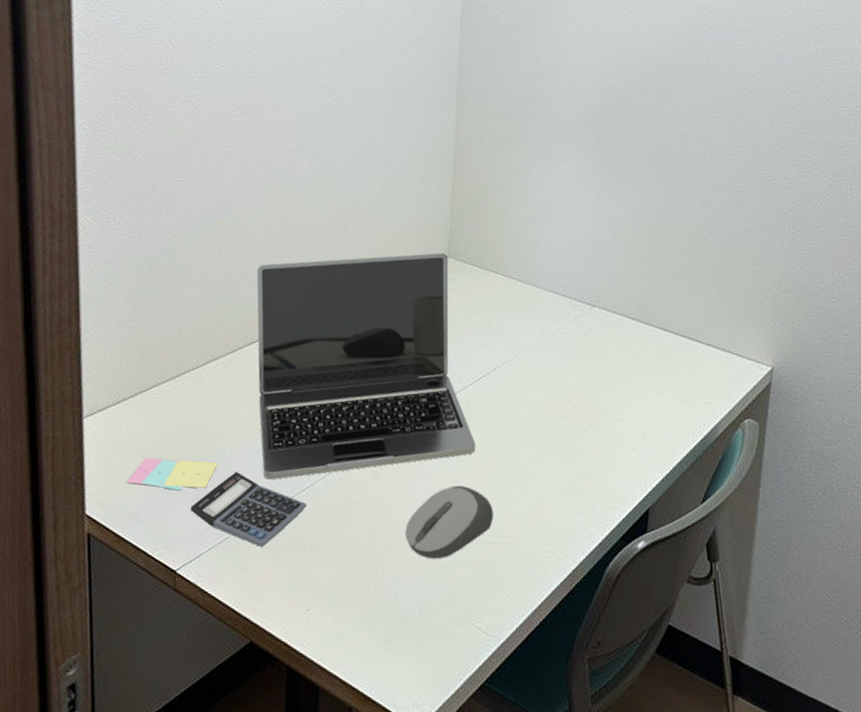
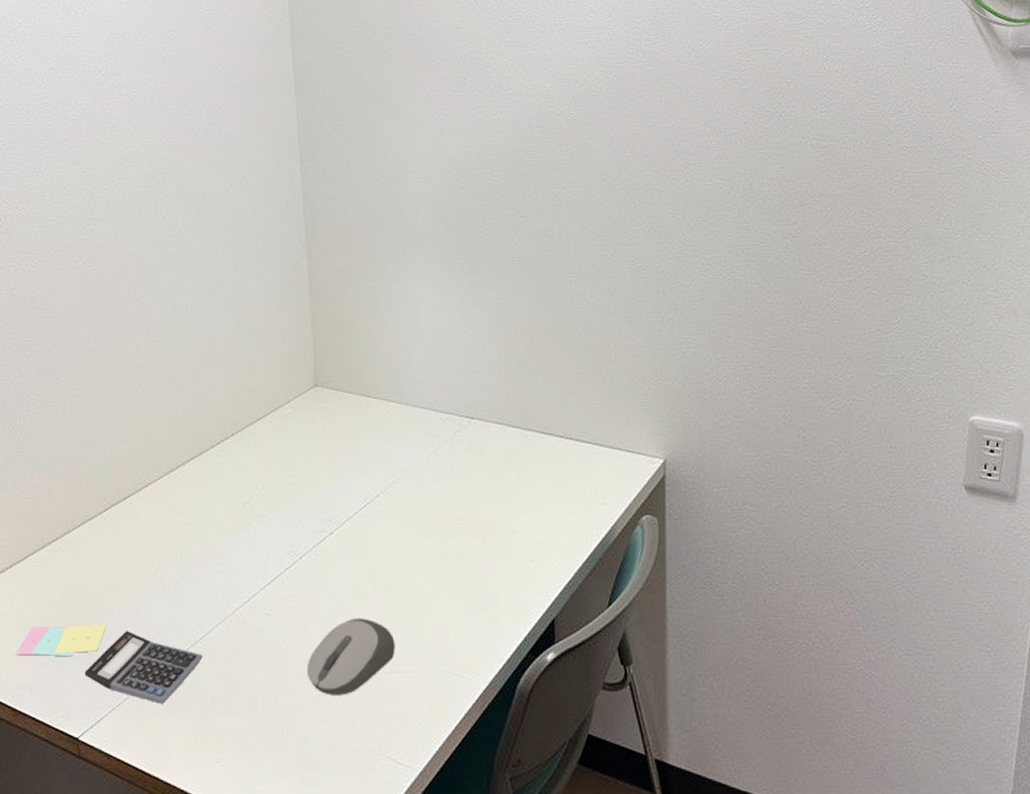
laptop: present [256,252,476,480] -> none [121,382,369,635]

